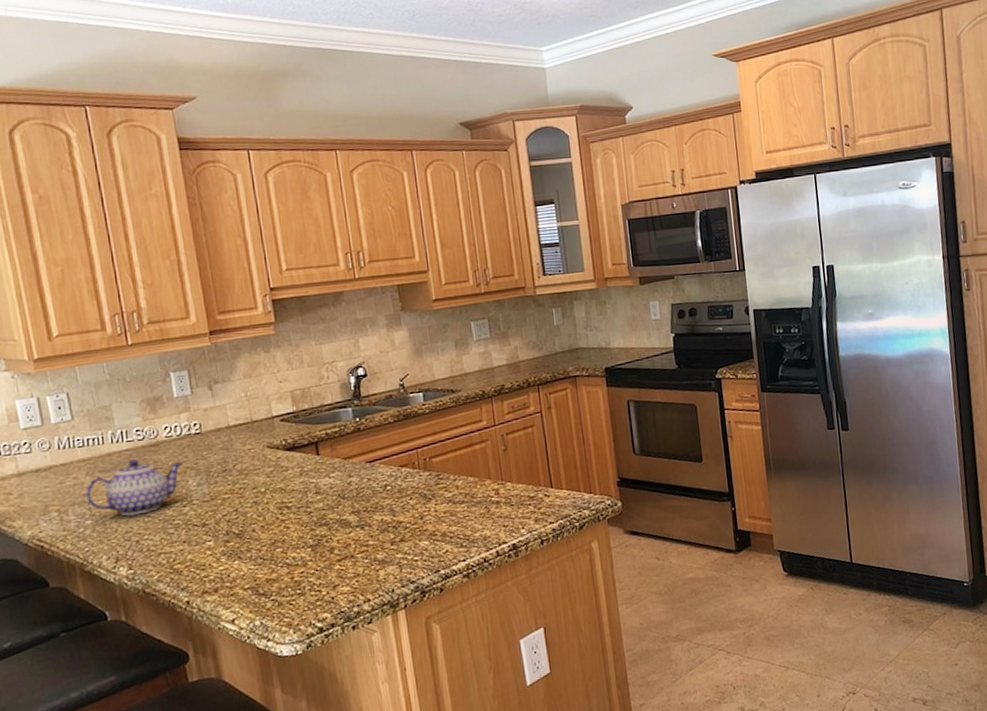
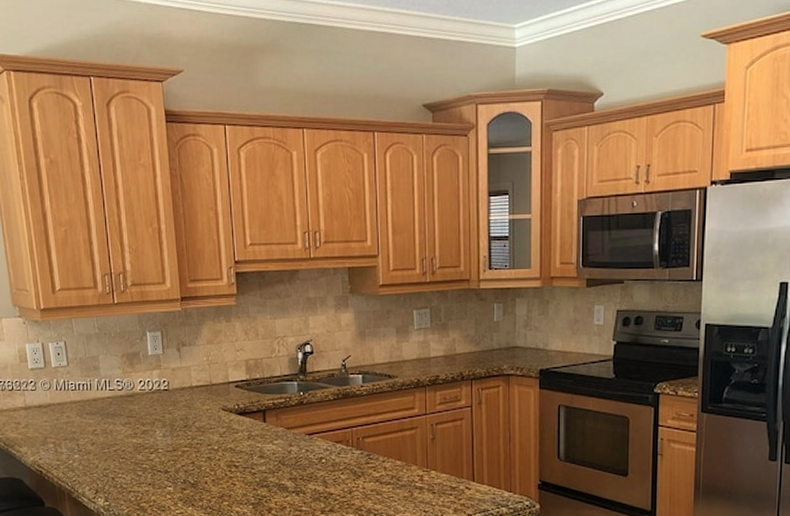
teapot: present [85,459,183,516] -> none [75,407,152,455]

